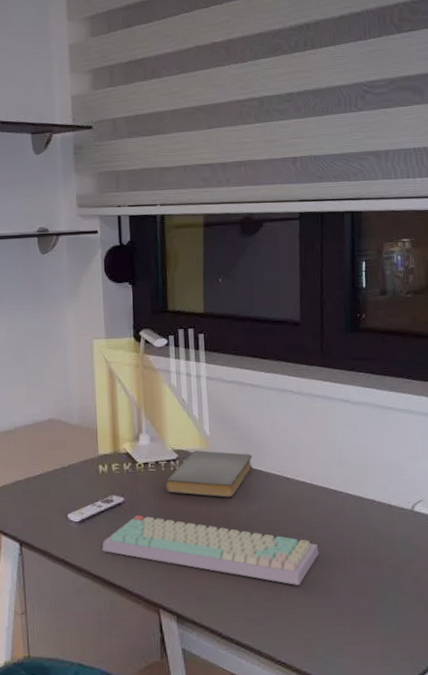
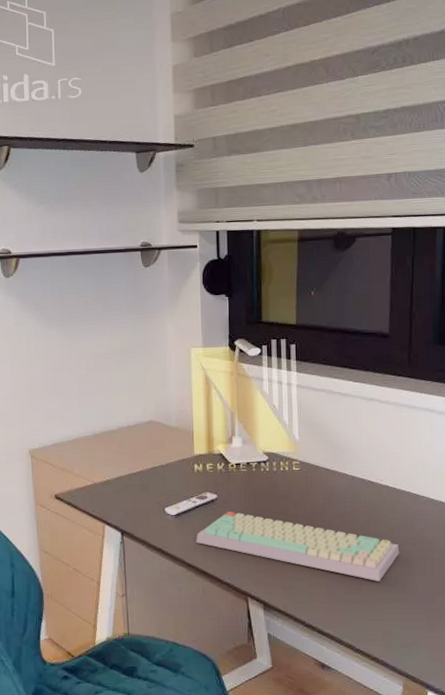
book: present [165,450,253,498] -> none [256,454,339,498]

